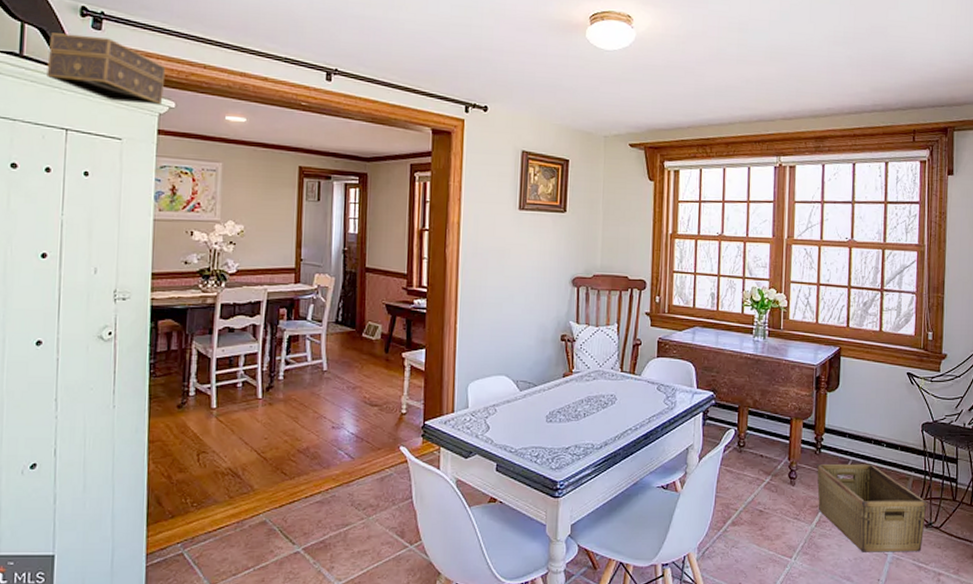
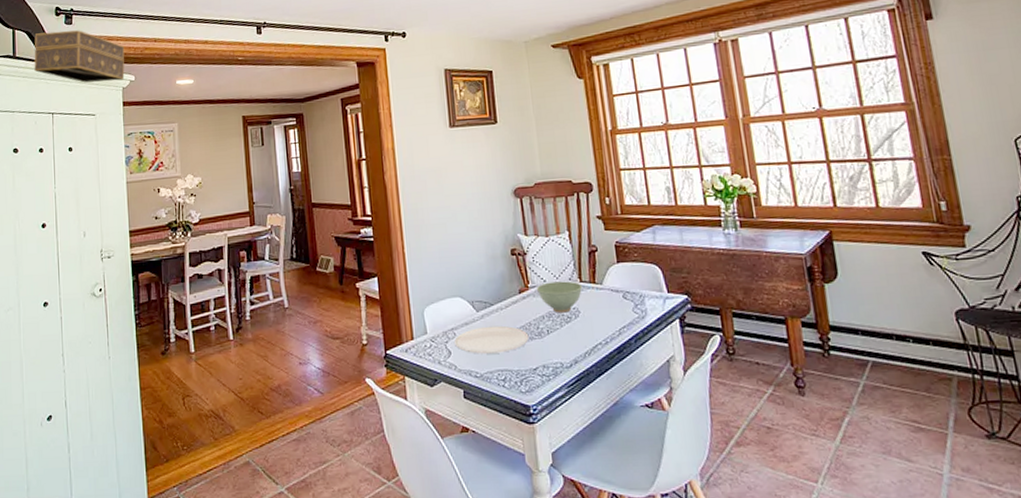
plate: none [494,405,567,431] -> present [454,325,529,354]
bowl: none [579,369,623,399] -> present [536,281,583,313]
hamper: present [816,463,929,552] -> none [827,364,989,473]

